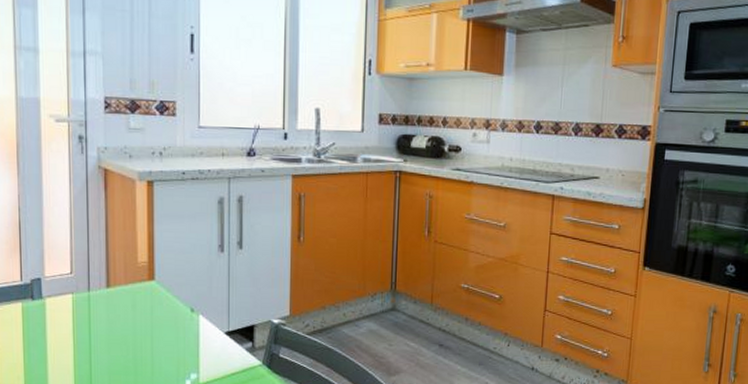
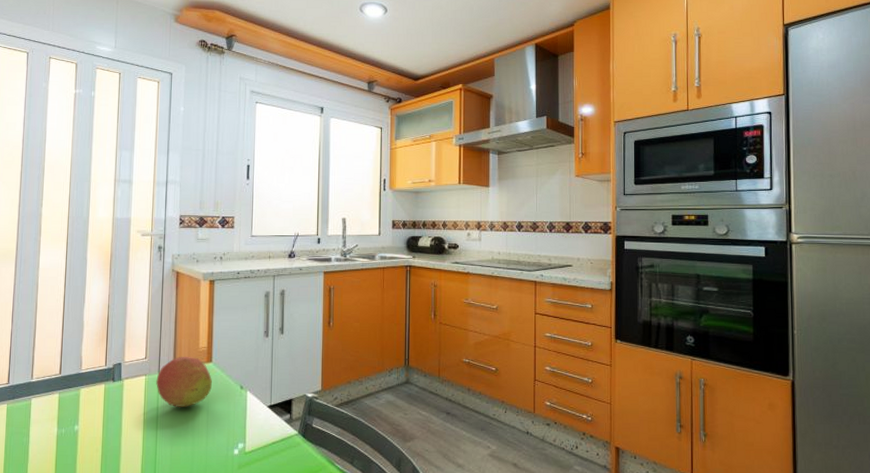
fruit: none [86,273,156,332] -> present [156,357,212,408]

